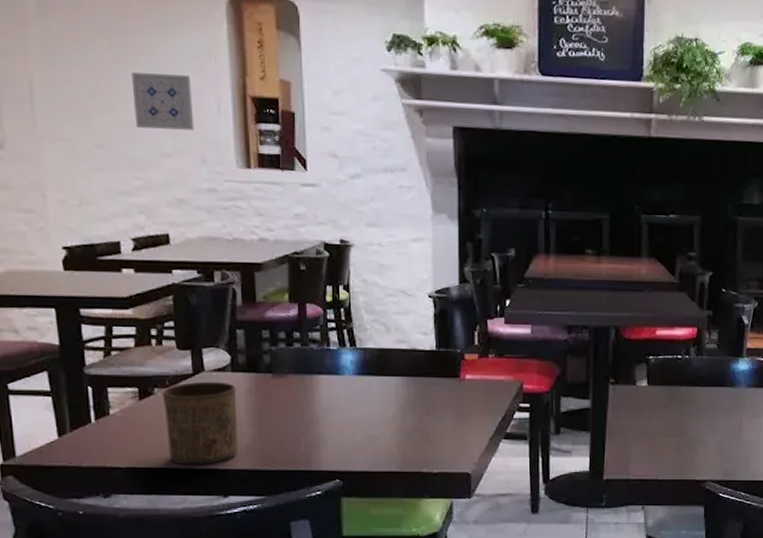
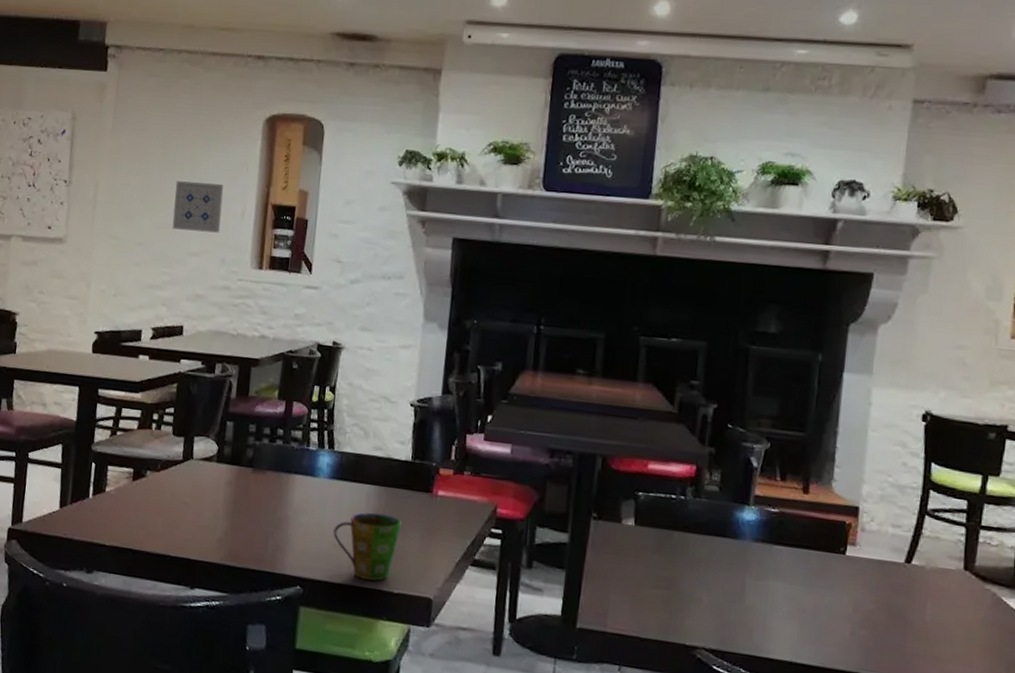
cup: present [162,381,239,465] -> none [149,468,219,553]
cup: none [366,402,433,464] -> present [333,512,402,581]

